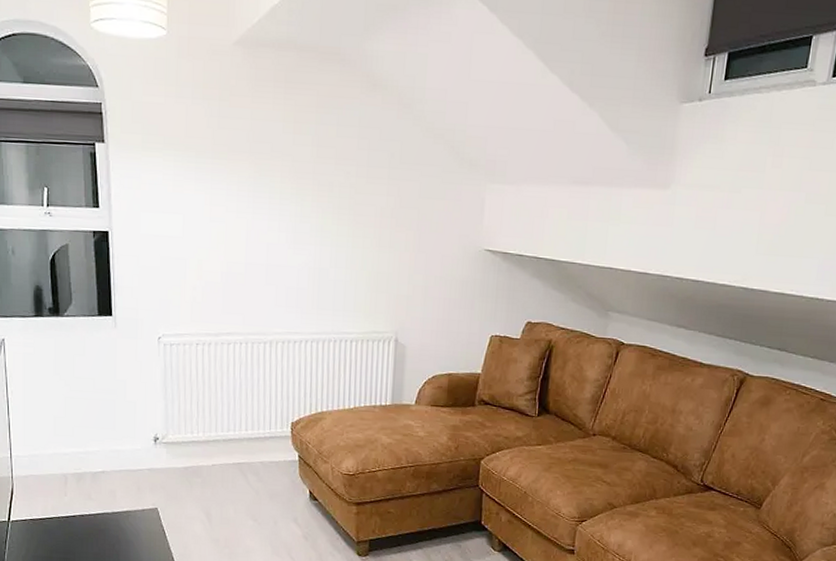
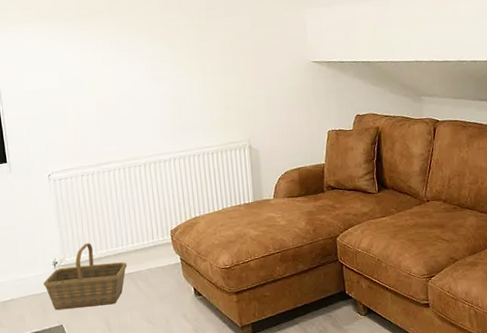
basket: none [140,421,238,495] -> present [43,243,128,310]

